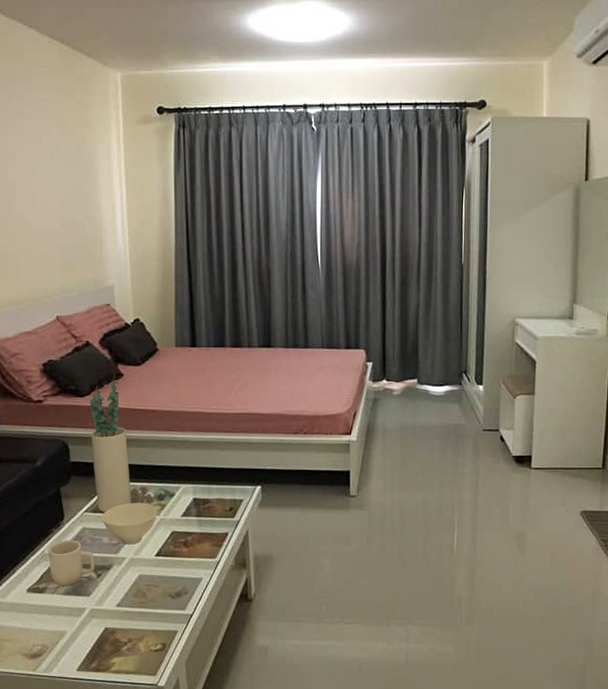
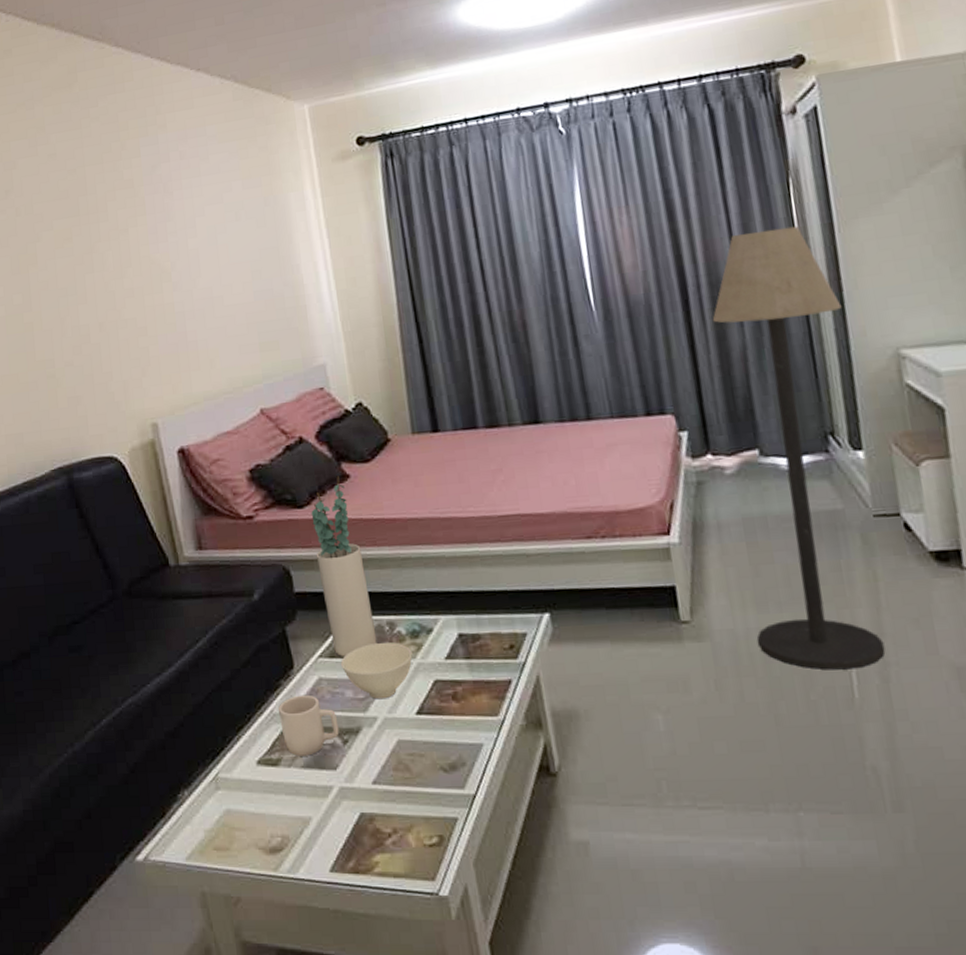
floor lamp: none [399,224,484,532] -> present [712,225,885,670]

